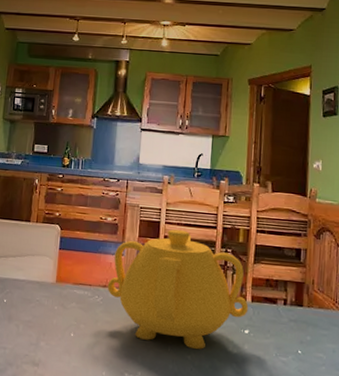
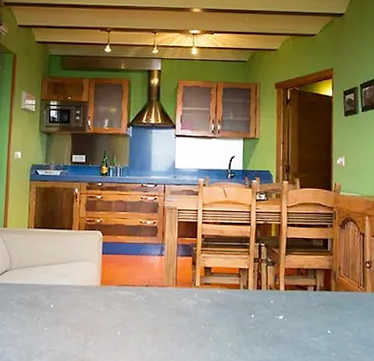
teapot: present [107,229,249,350] -> none [150,228,282,338]

